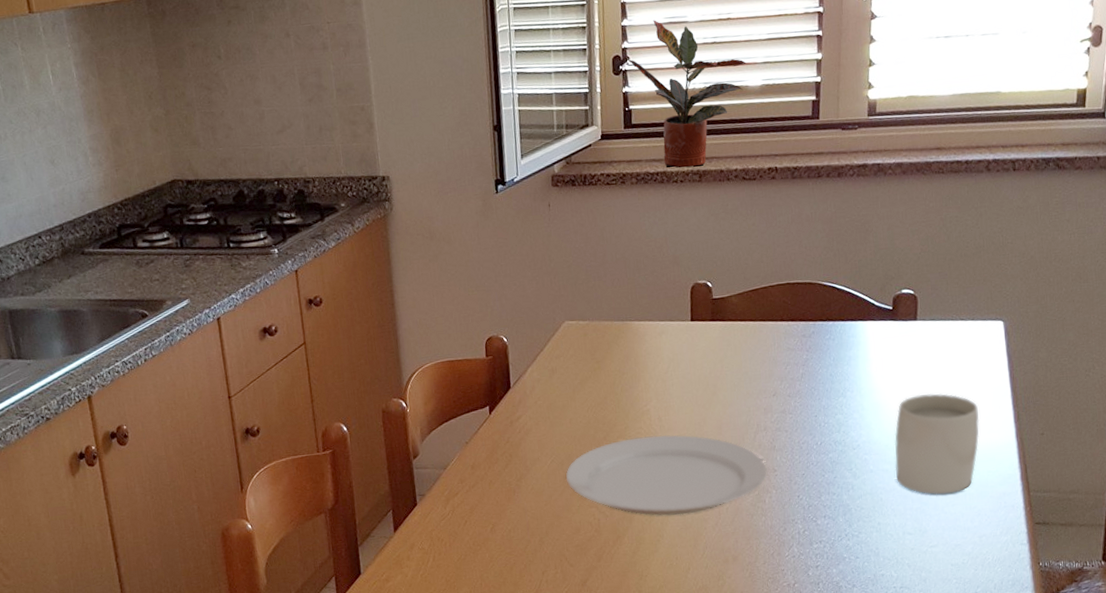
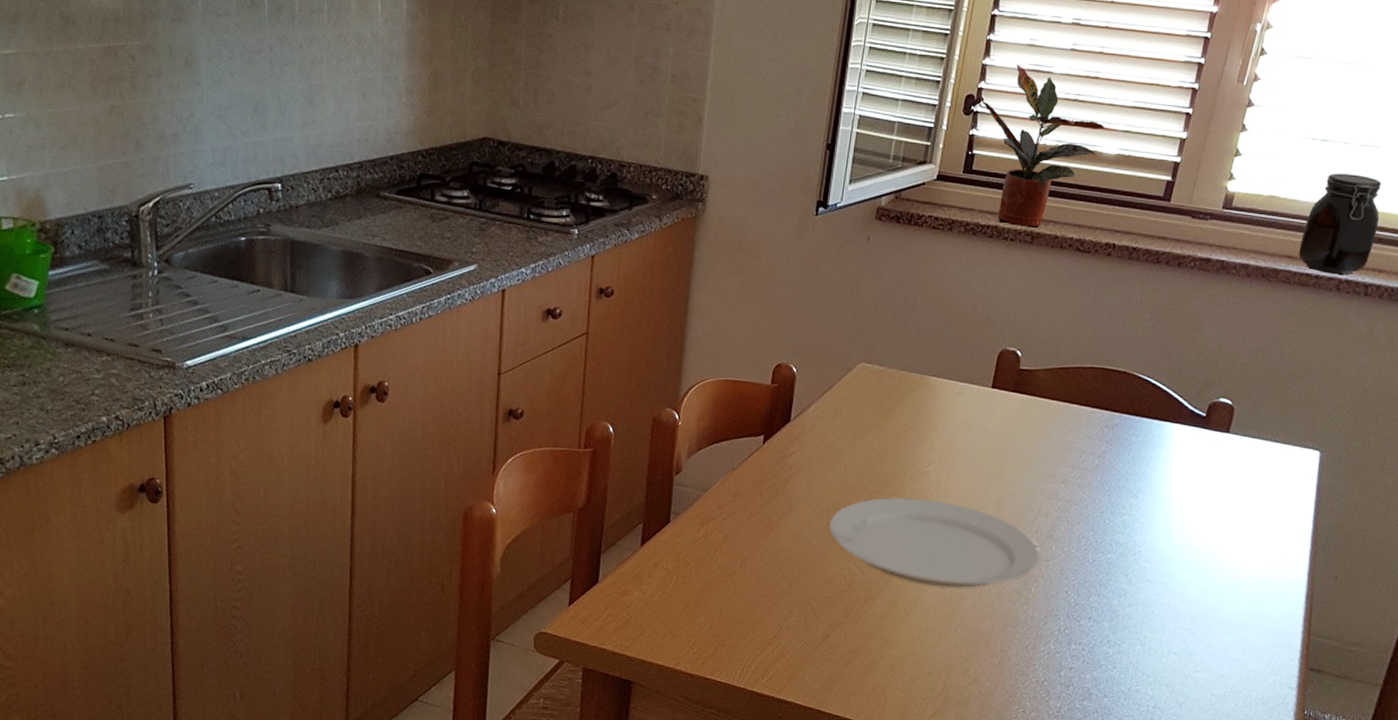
mug: present [894,393,980,495] -> none [1172,510,1274,621]
jar: none [945,62,1012,158] -> present [1299,173,1381,275]

